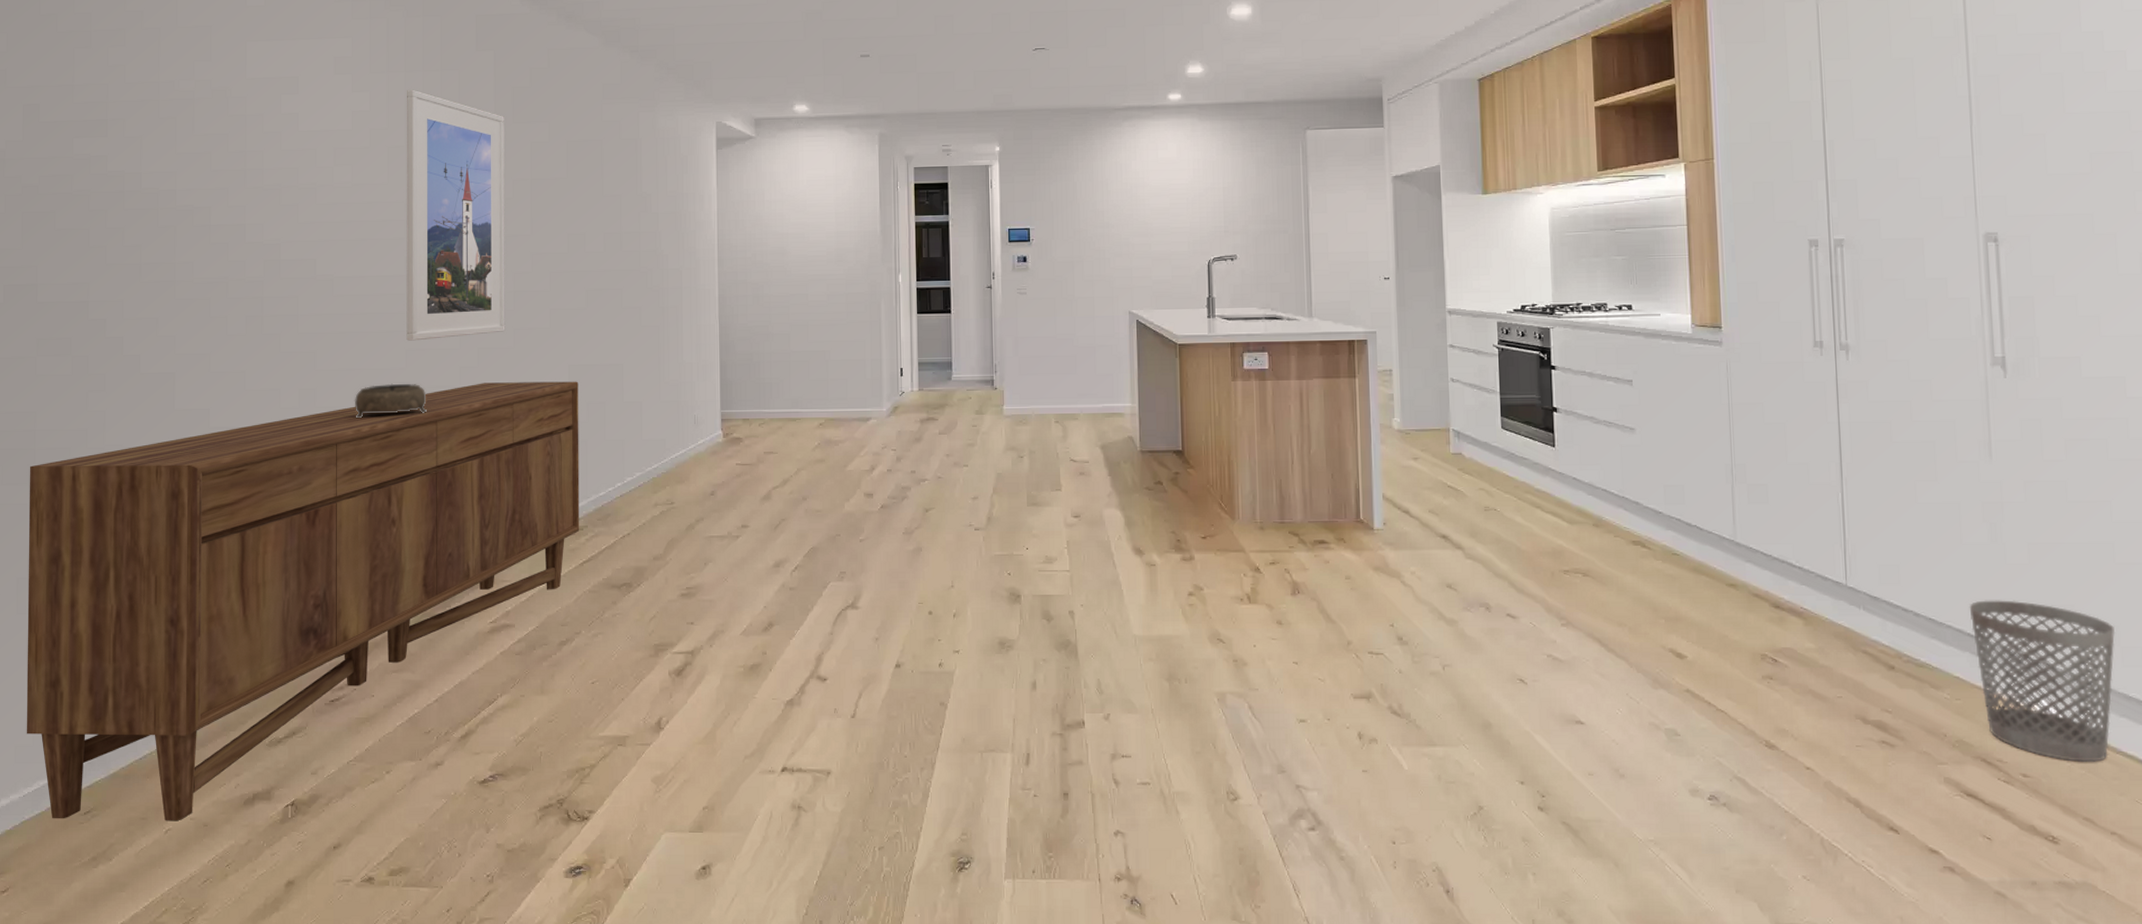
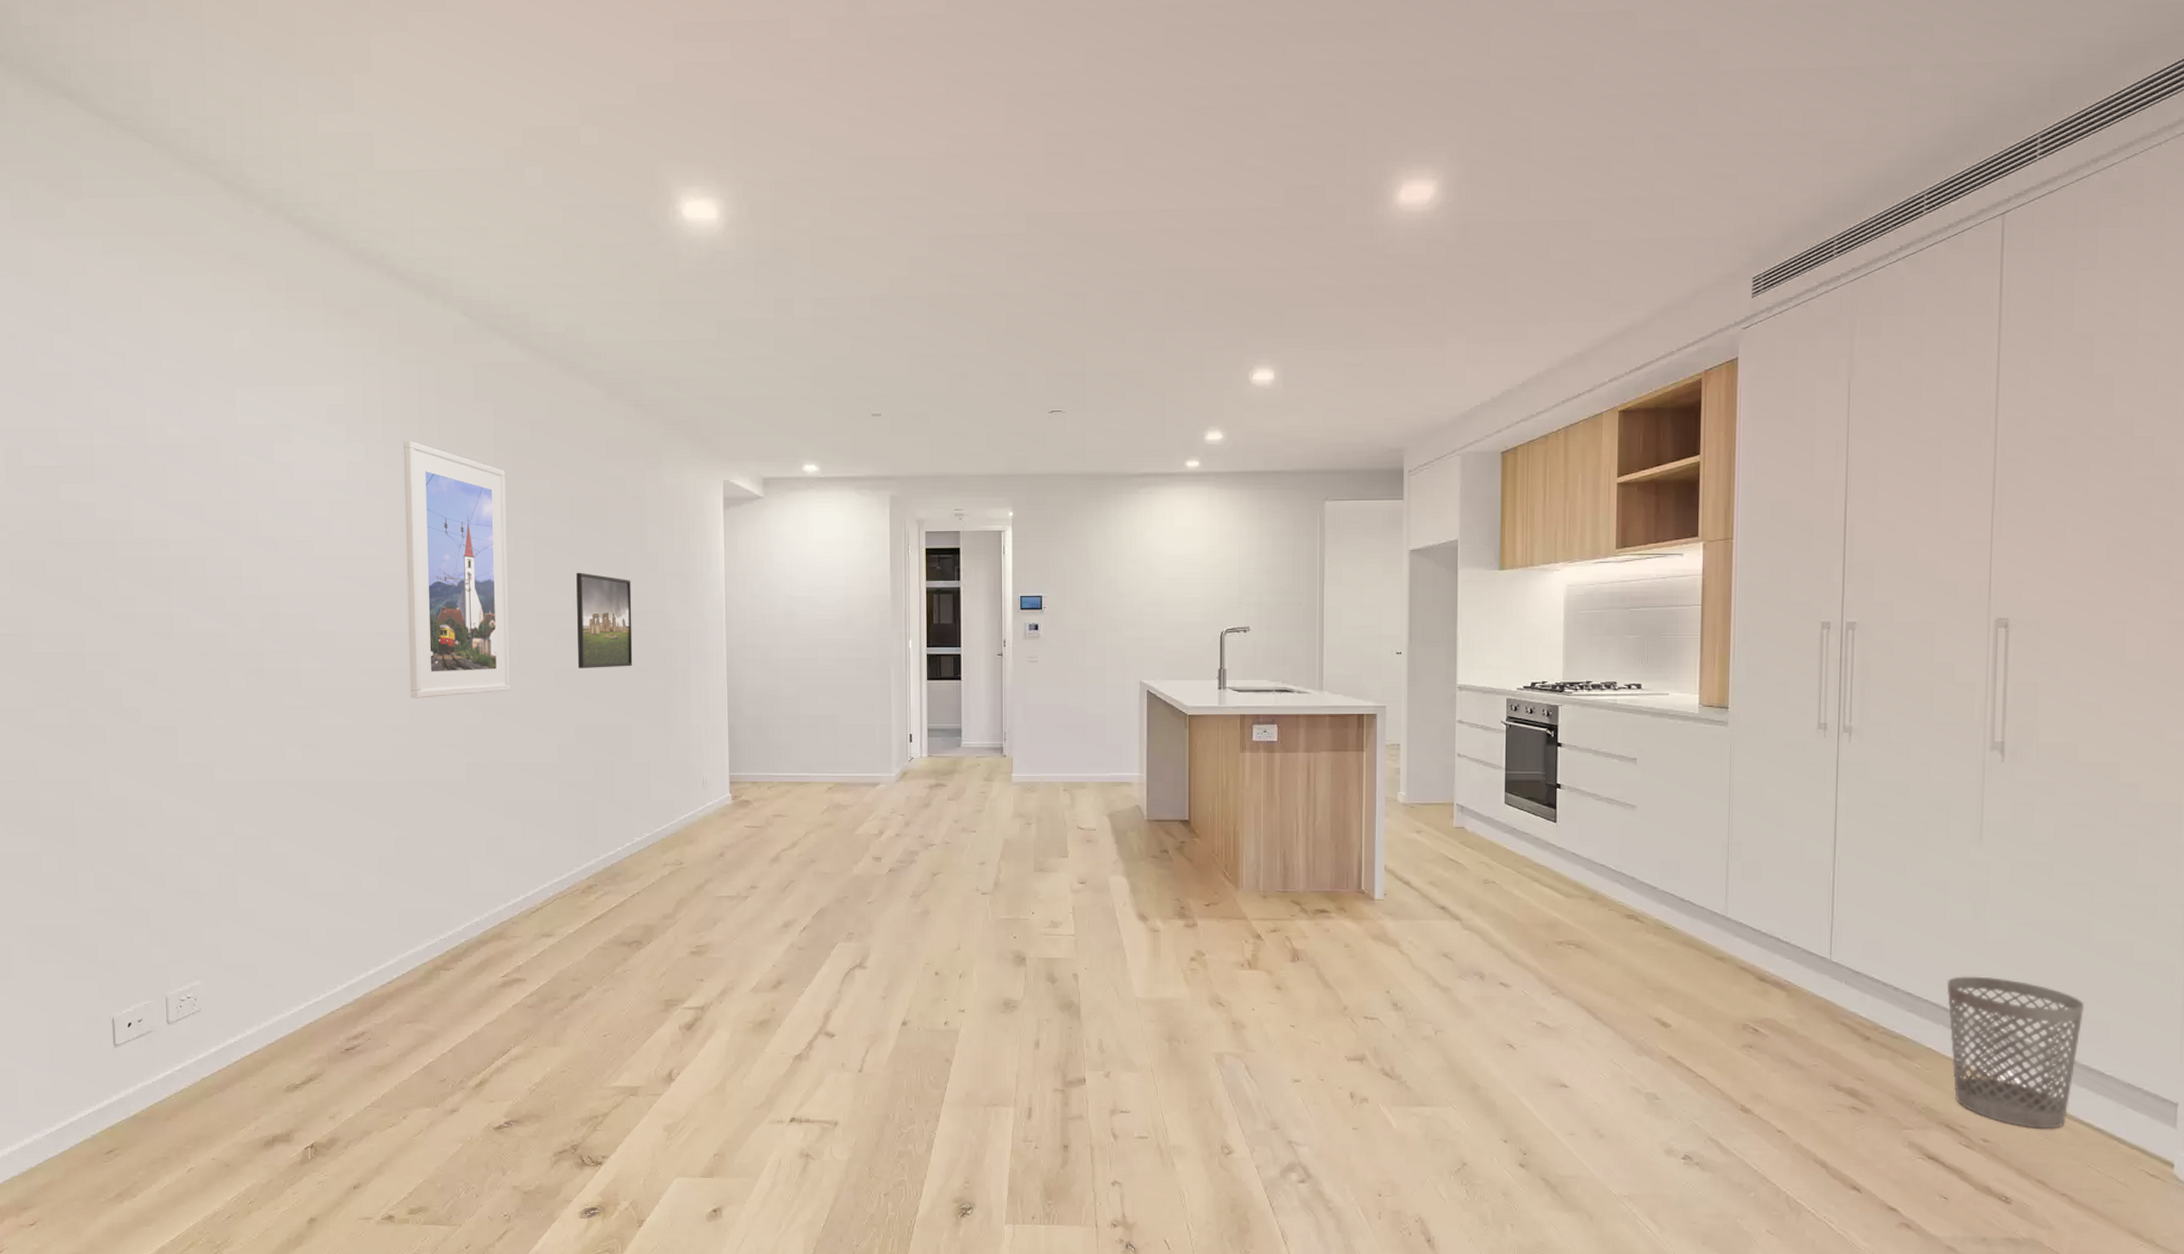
sideboard: present [26,381,580,821] -> none [33,741,590,1161]
decorative bowl: present [354,383,428,419] -> none [359,740,434,775]
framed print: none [571,213,626,308] -> present [576,572,633,668]

